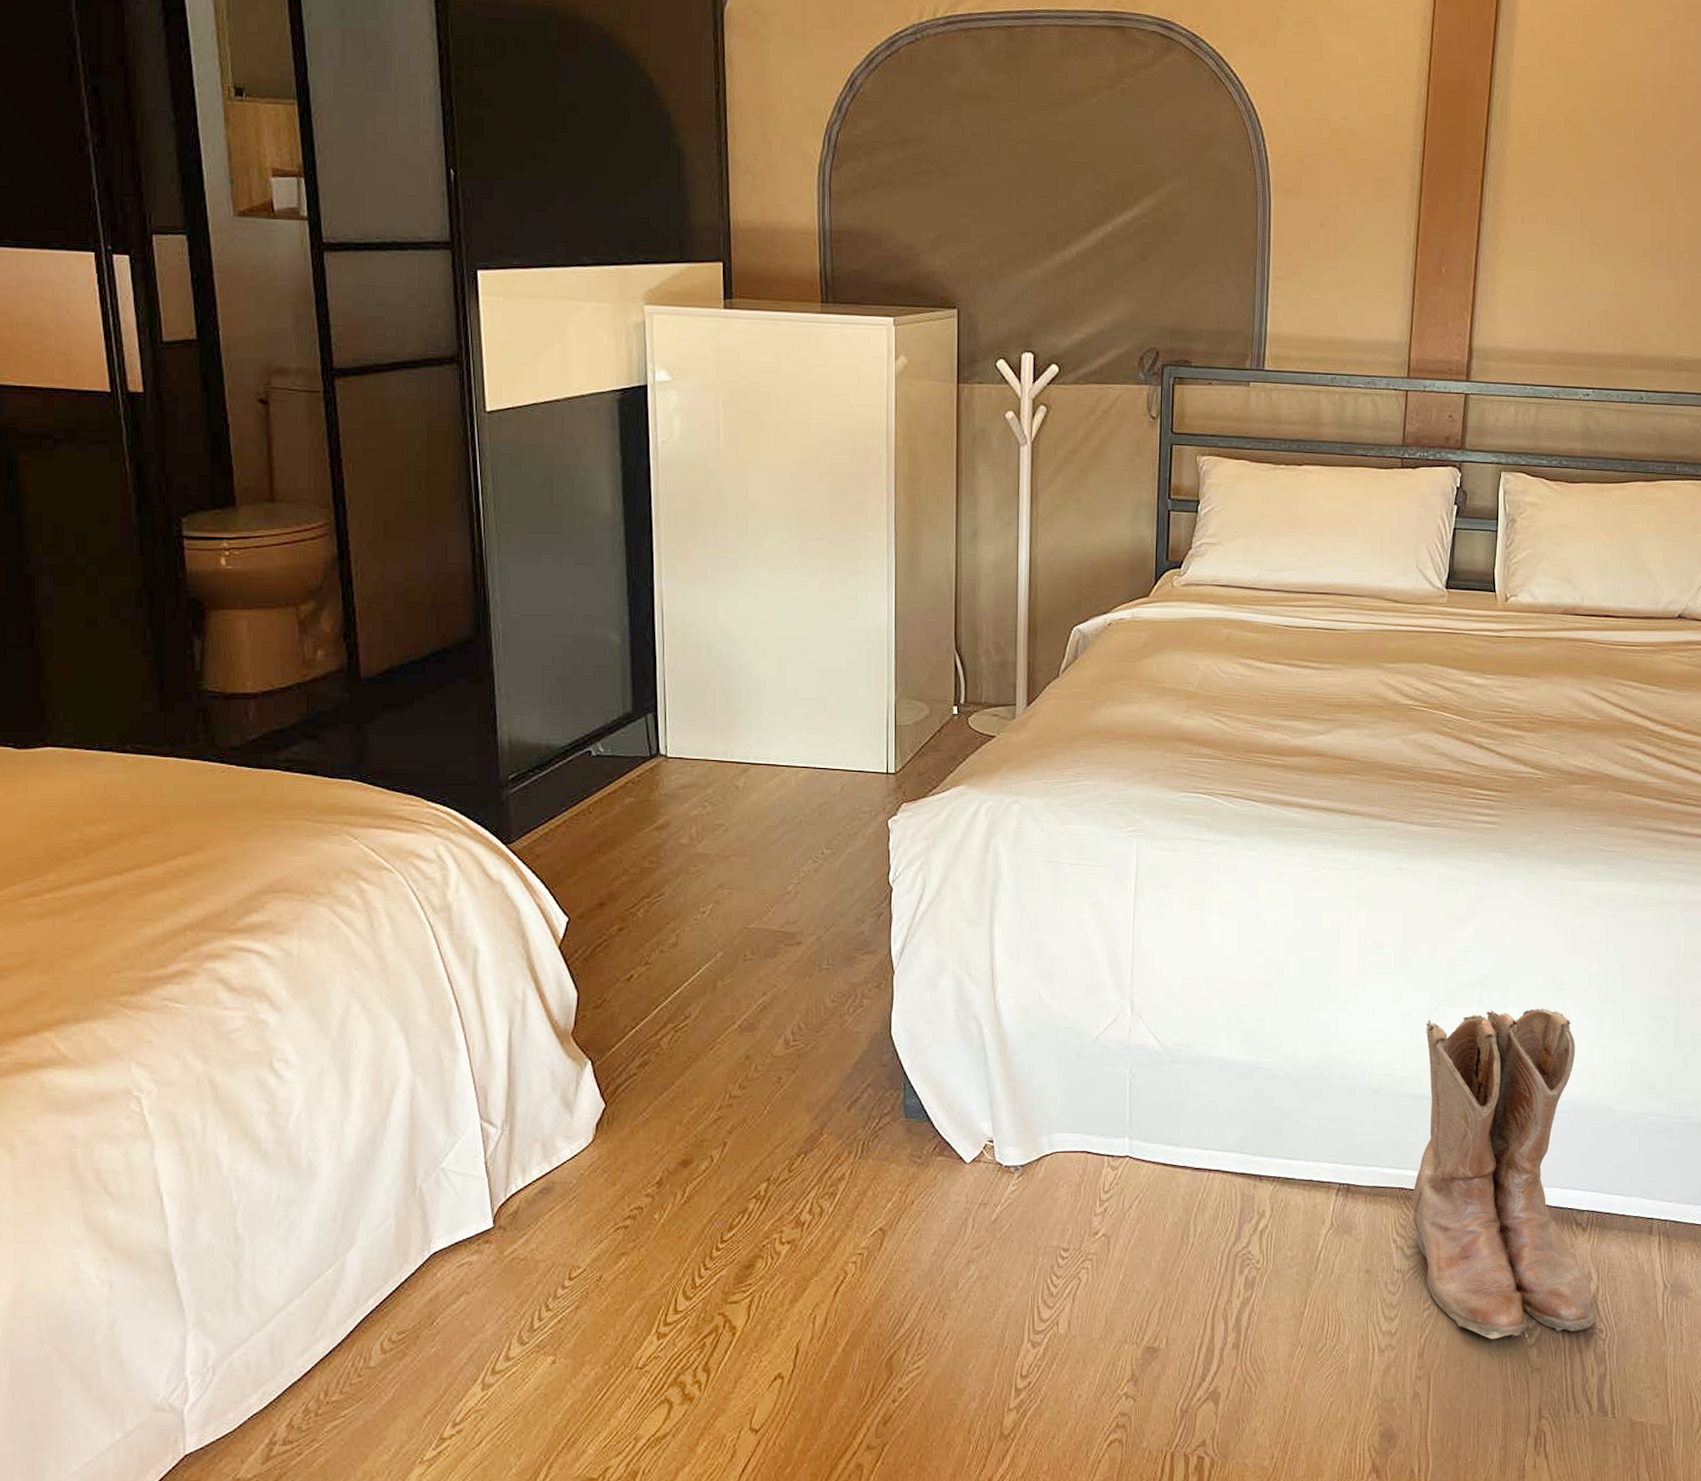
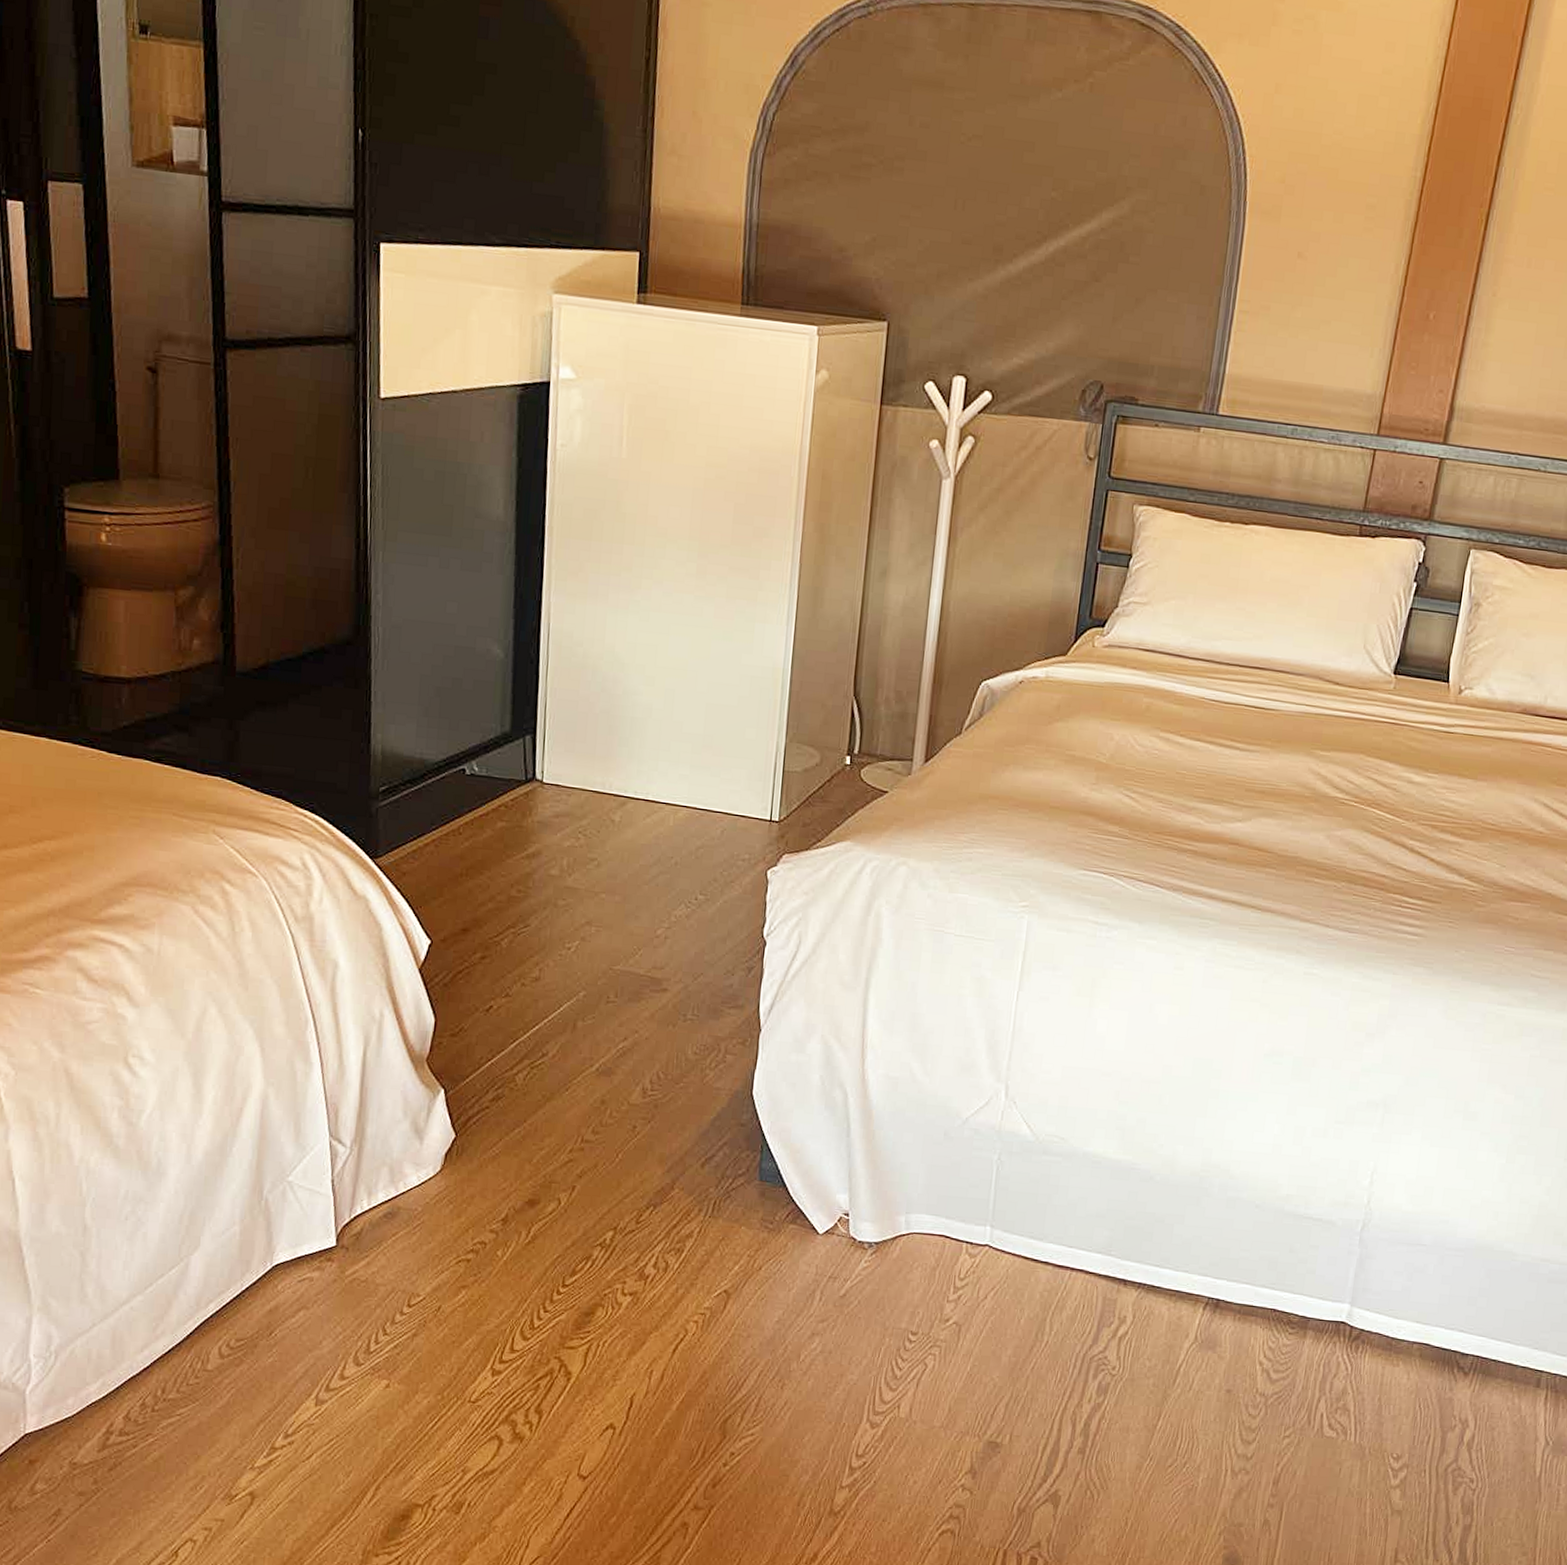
boots: present [1412,1008,1595,1340] -> none [1282,1134,1480,1478]

